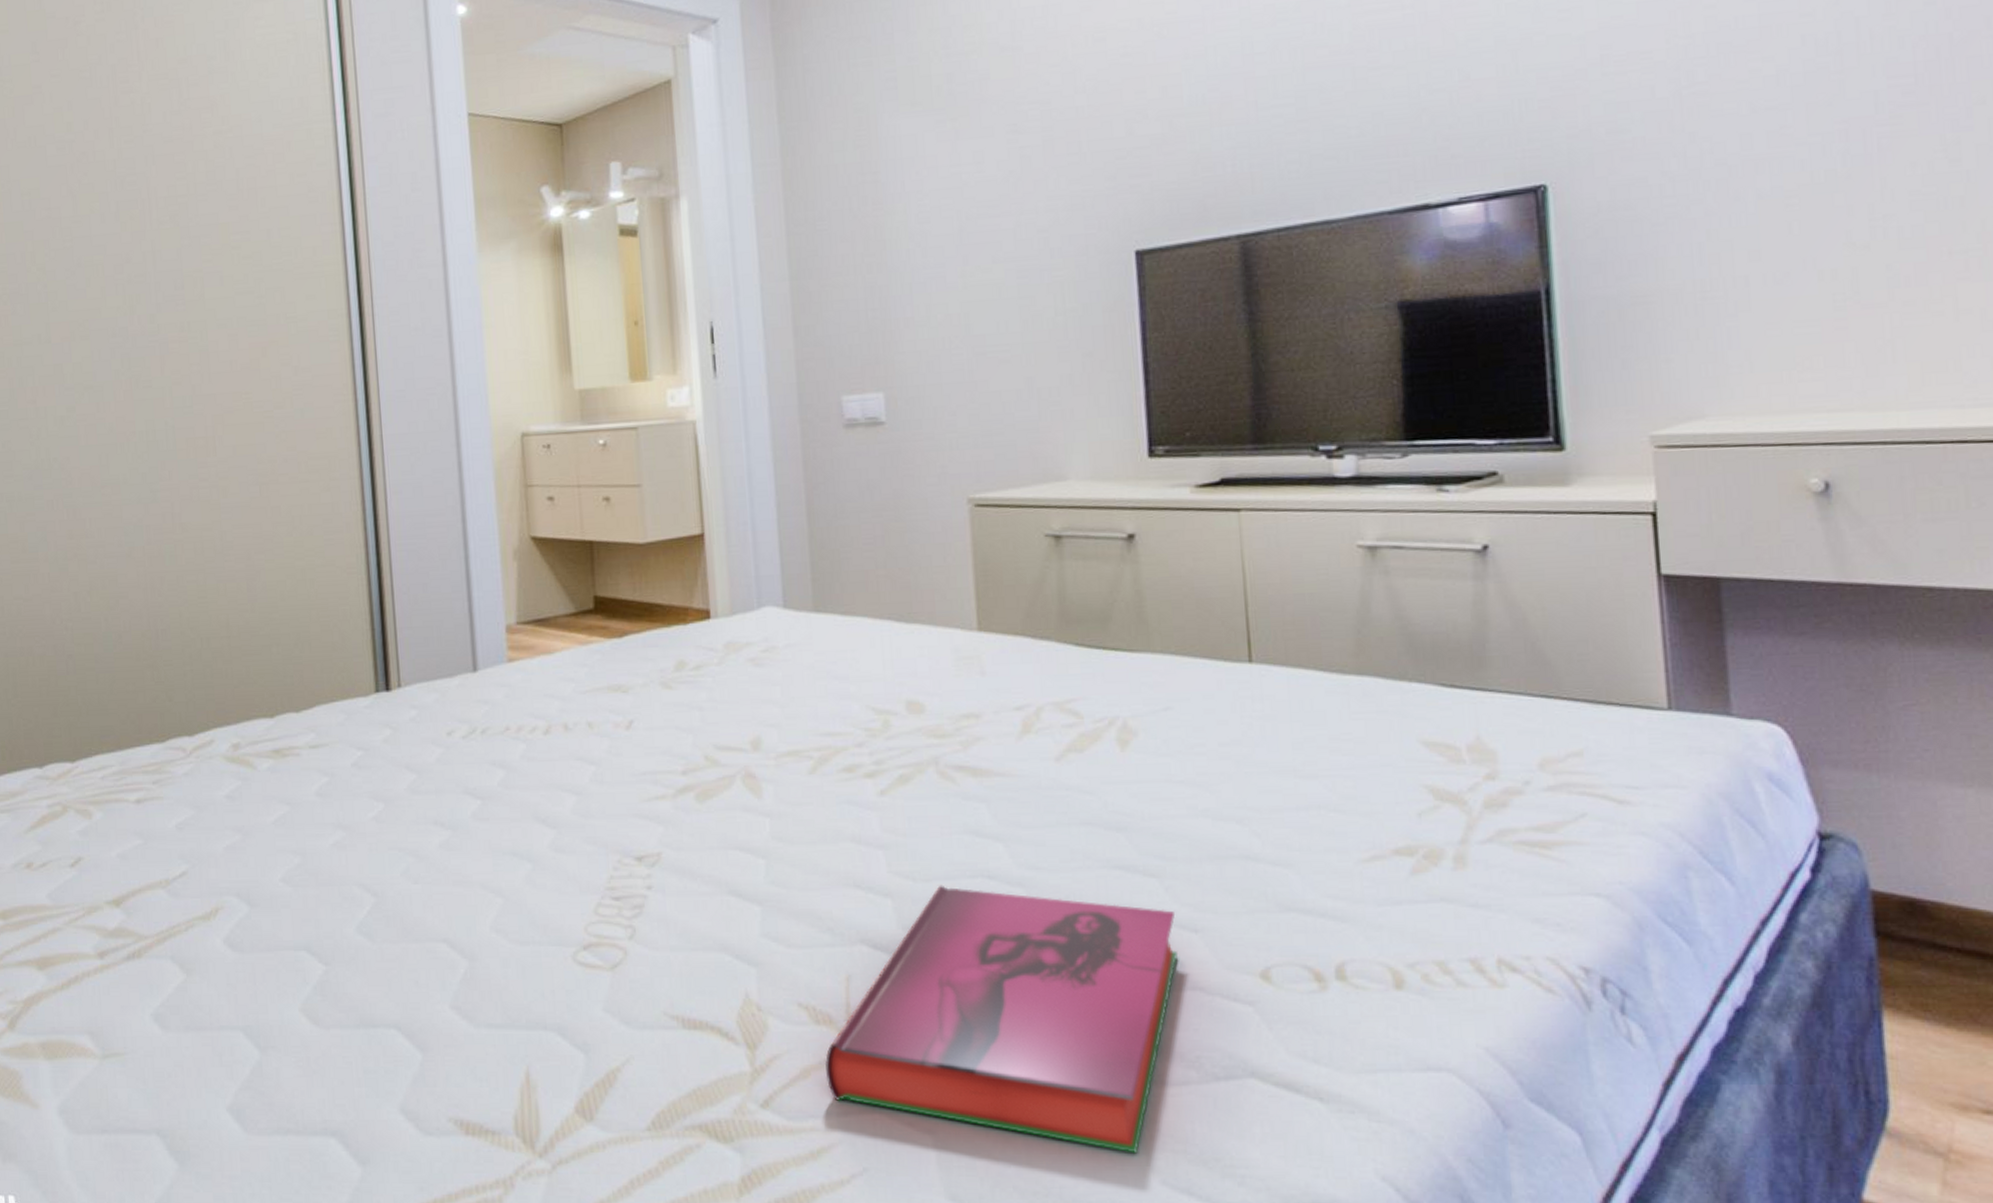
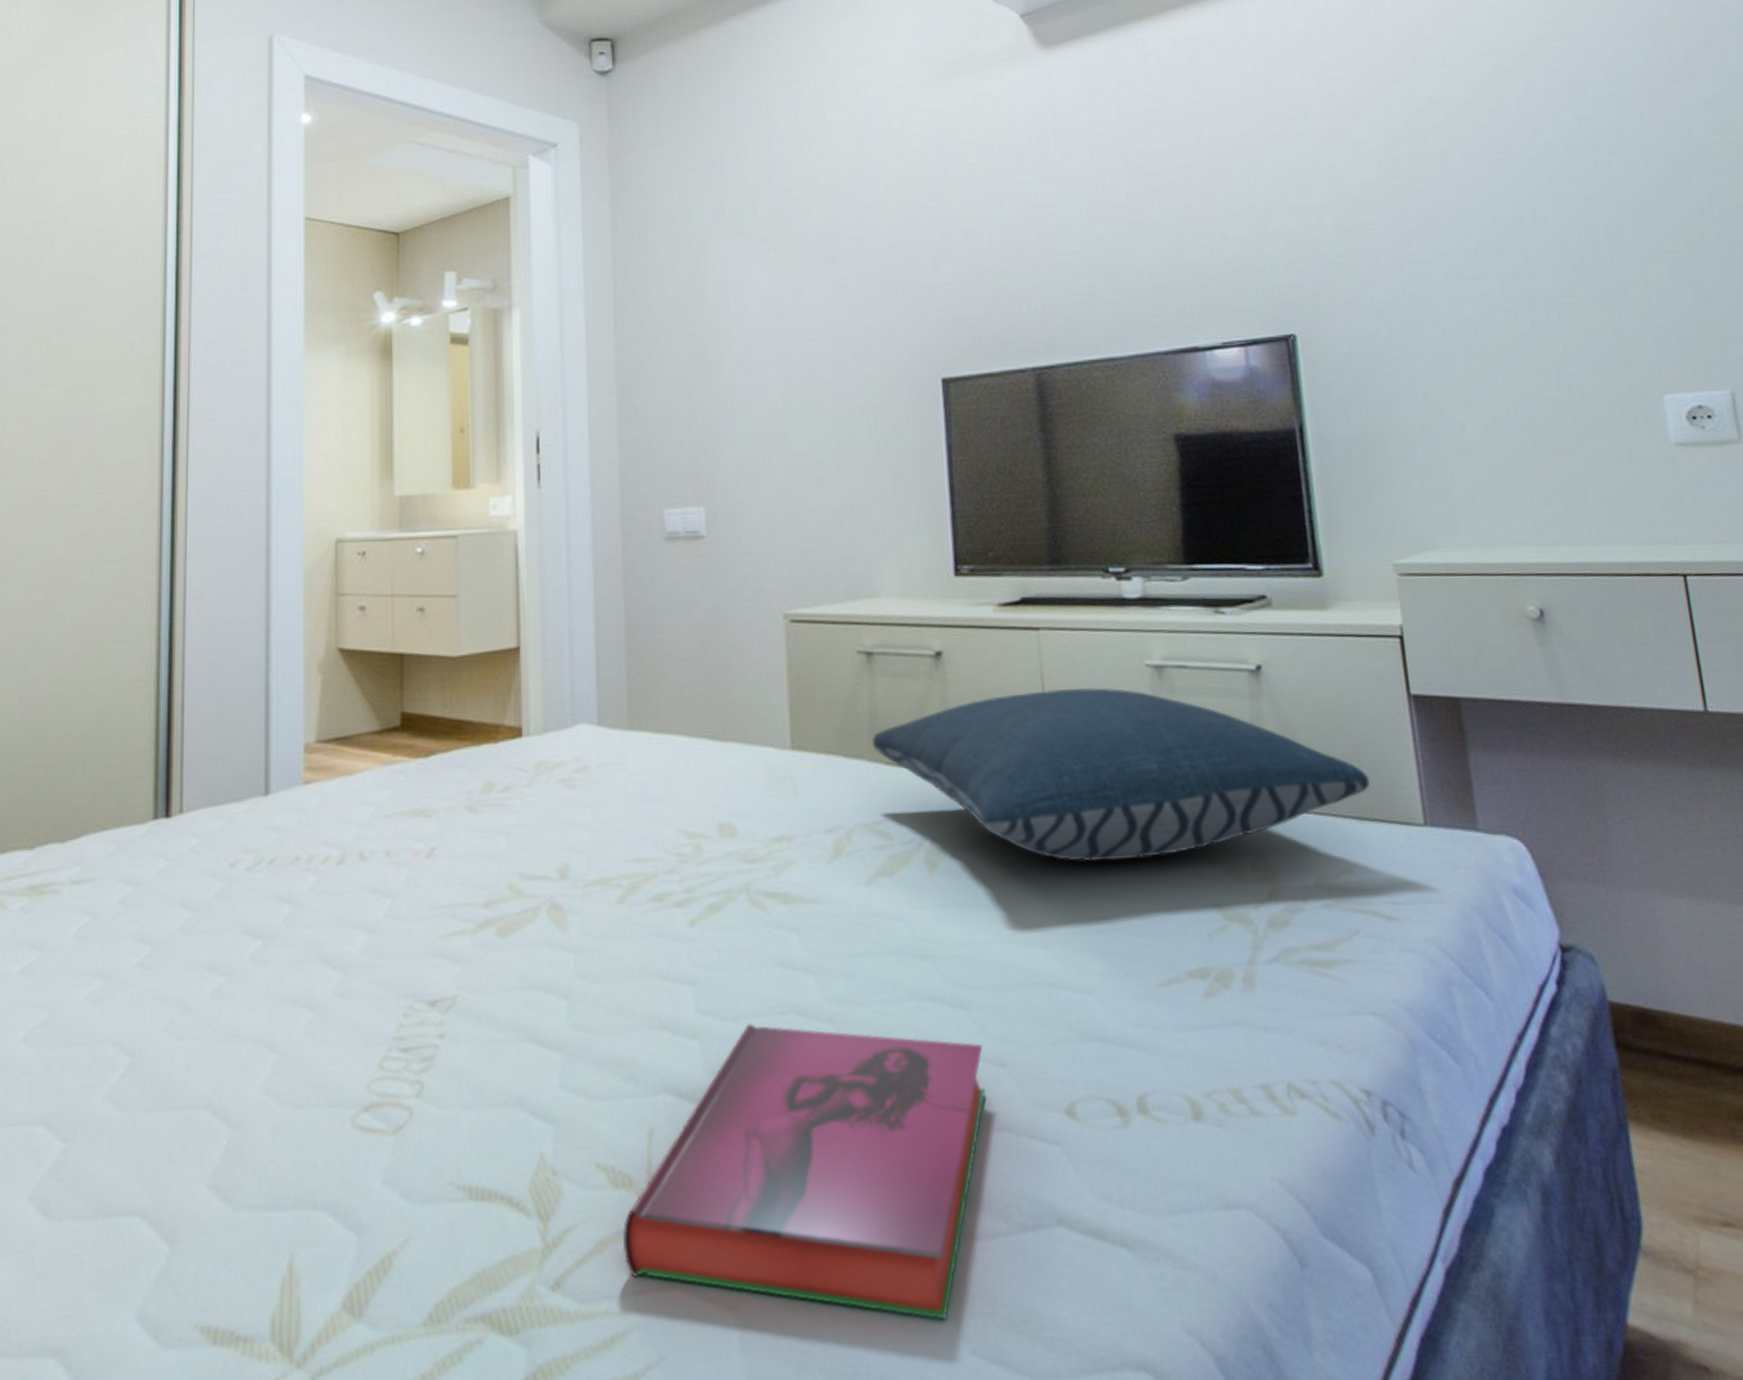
pillow: none [1061,568,1608,742] -> present [872,687,1370,863]

